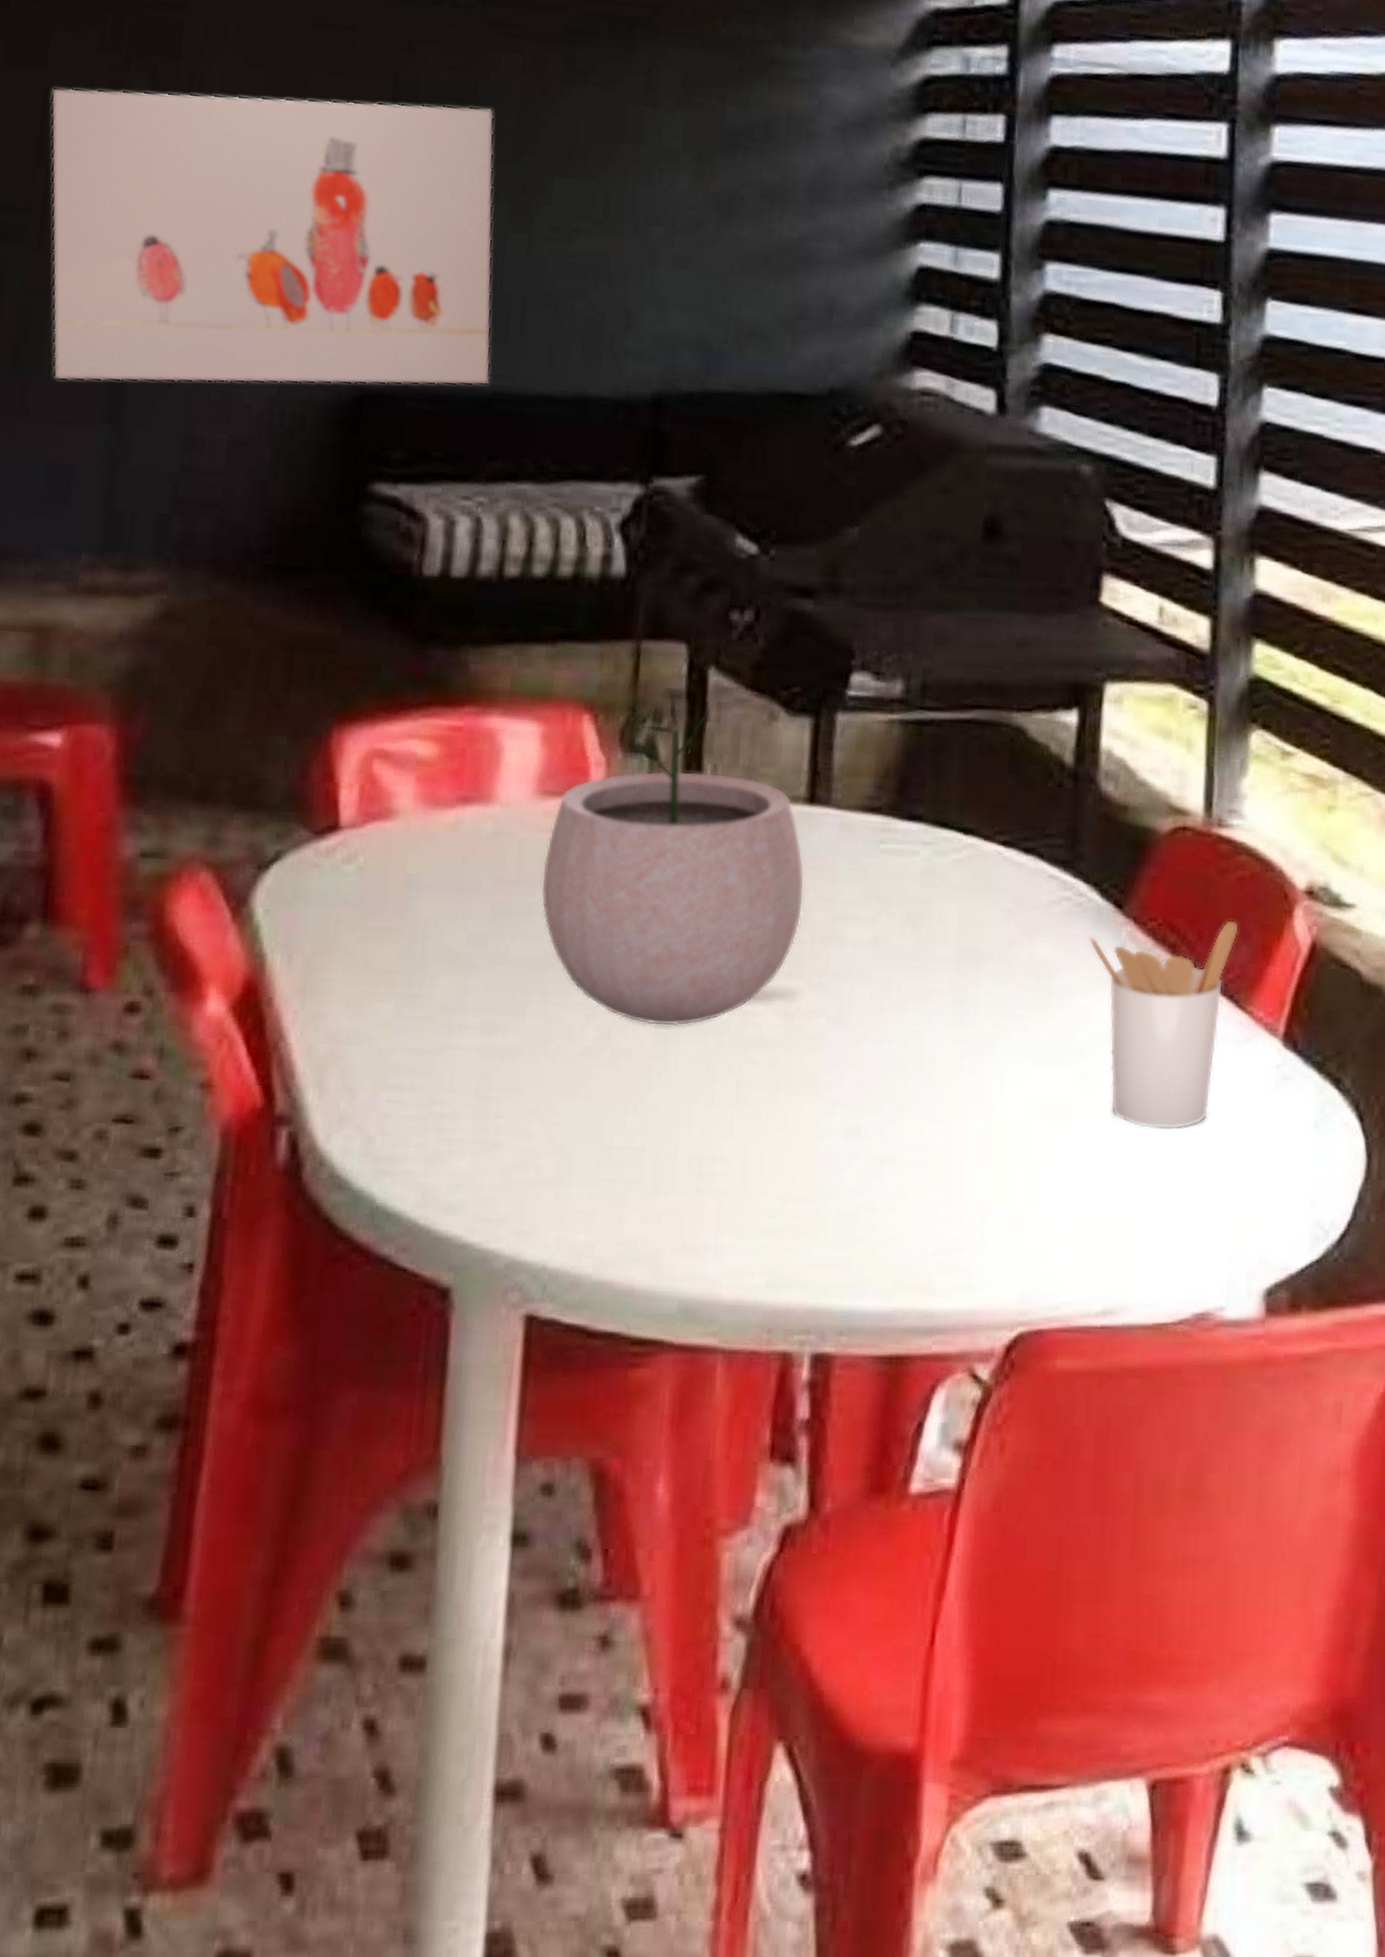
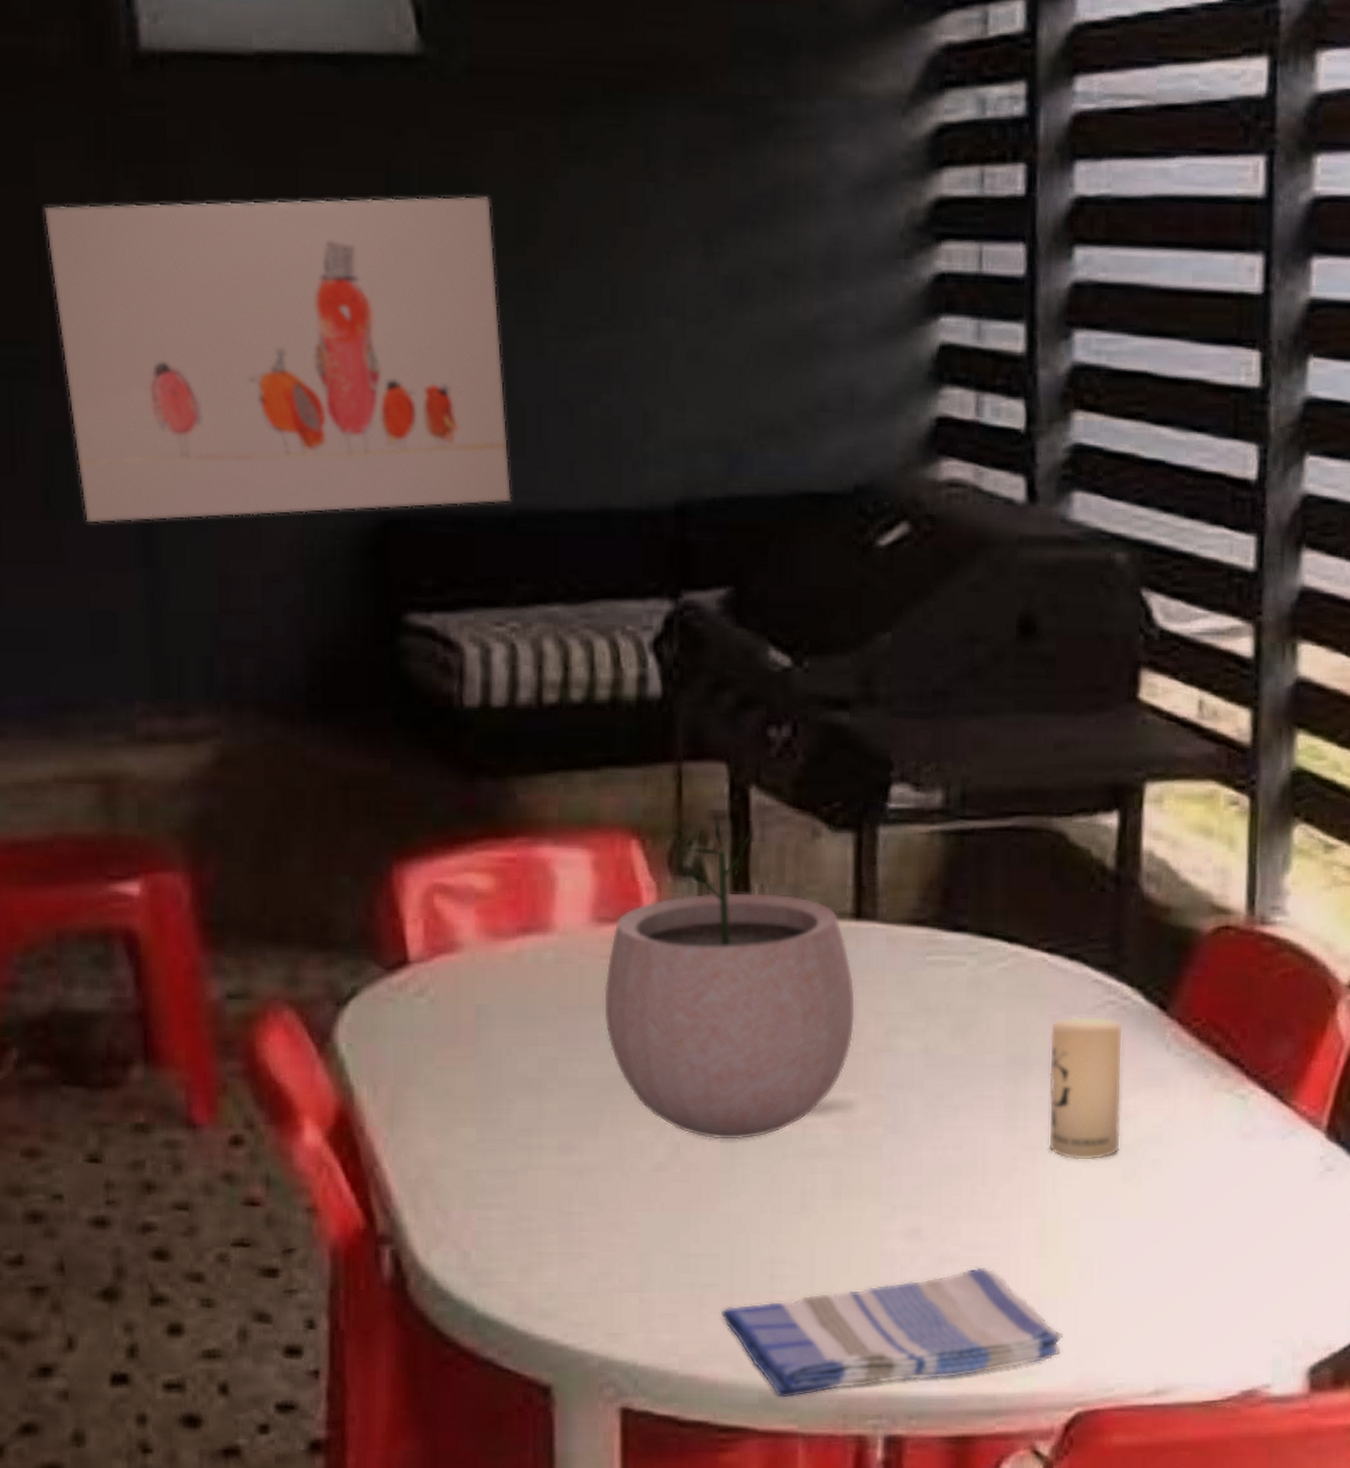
dish towel: none [642,1170,1007,1309] -> present [721,1267,1063,1398]
candle: none [998,910,1078,1061] -> present [1048,1015,1123,1160]
utensil holder: present [1089,920,1239,1131] -> none [1134,1017,1282,1222]

